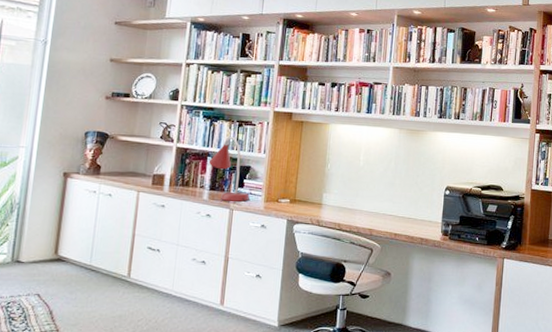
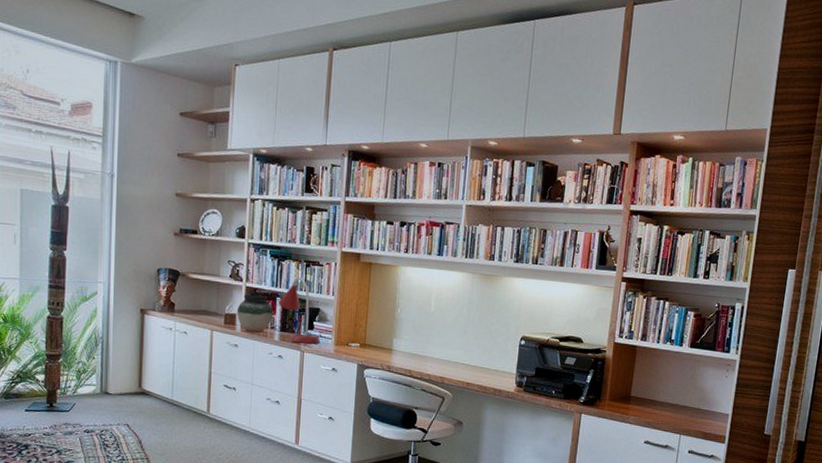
vase: none [165,154,204,192] -> present [236,294,274,332]

